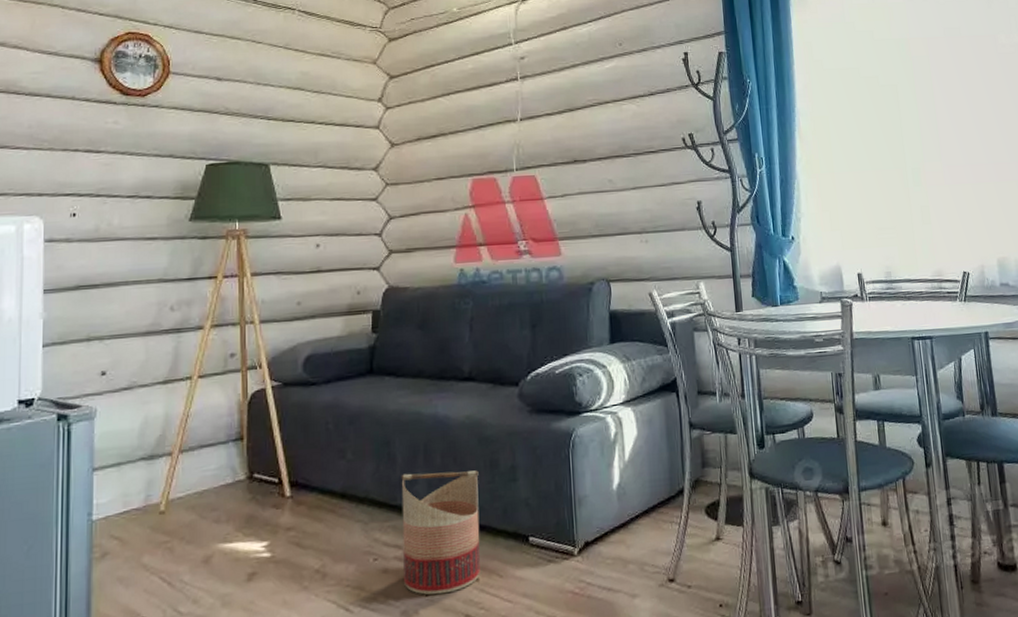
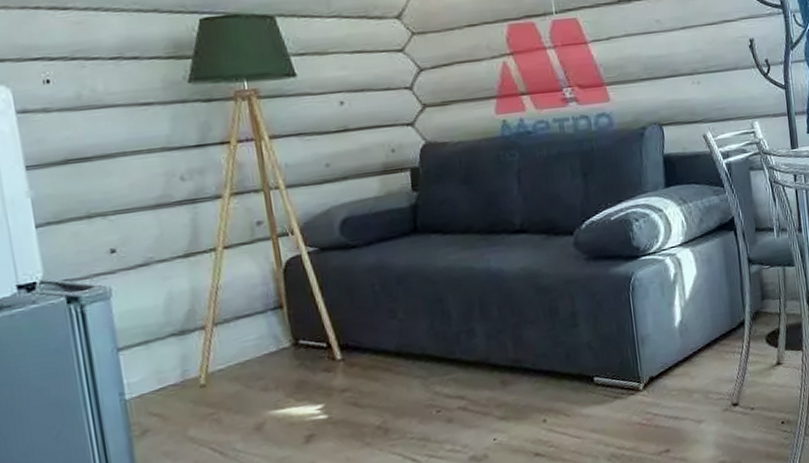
basket: present [401,470,480,595] -> none [457,319,547,439]

